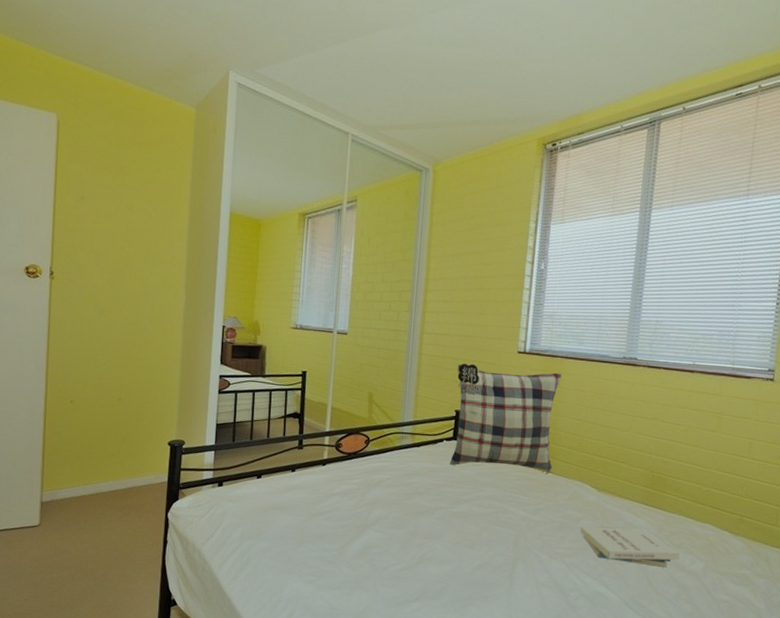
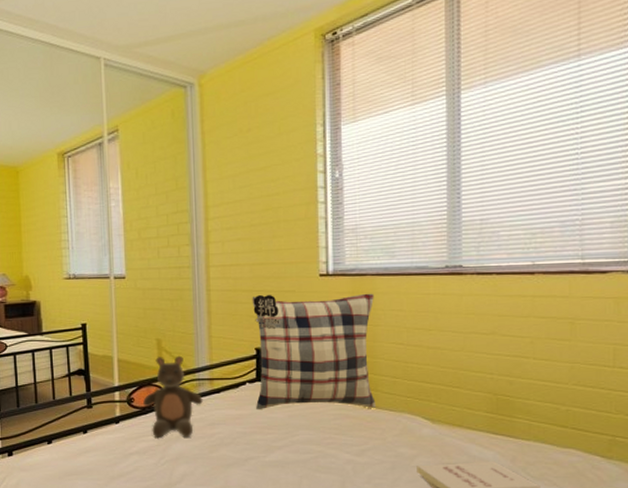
stuffed bear: none [350,408,404,484] -> present [143,355,203,438]

